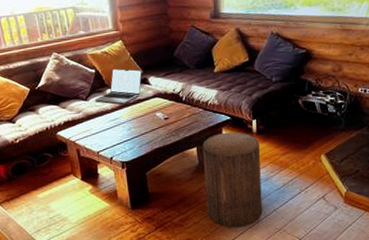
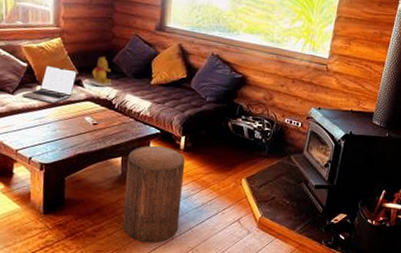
teddy bear: none [154,51,176,81] -> present [89,56,112,86]

